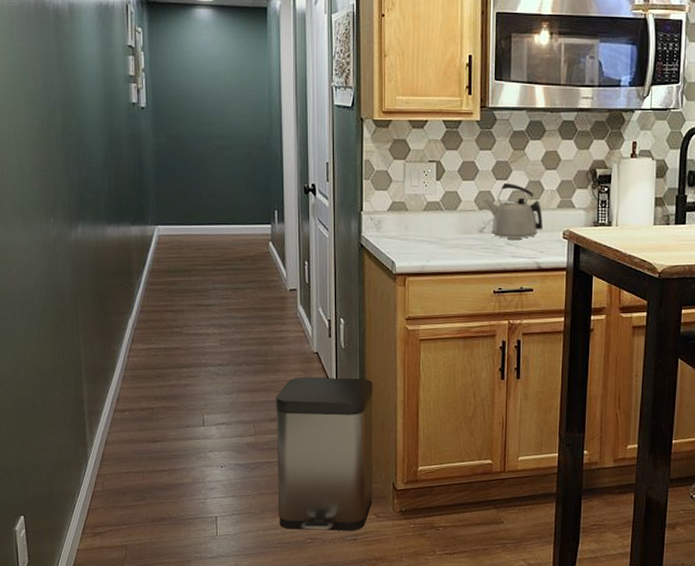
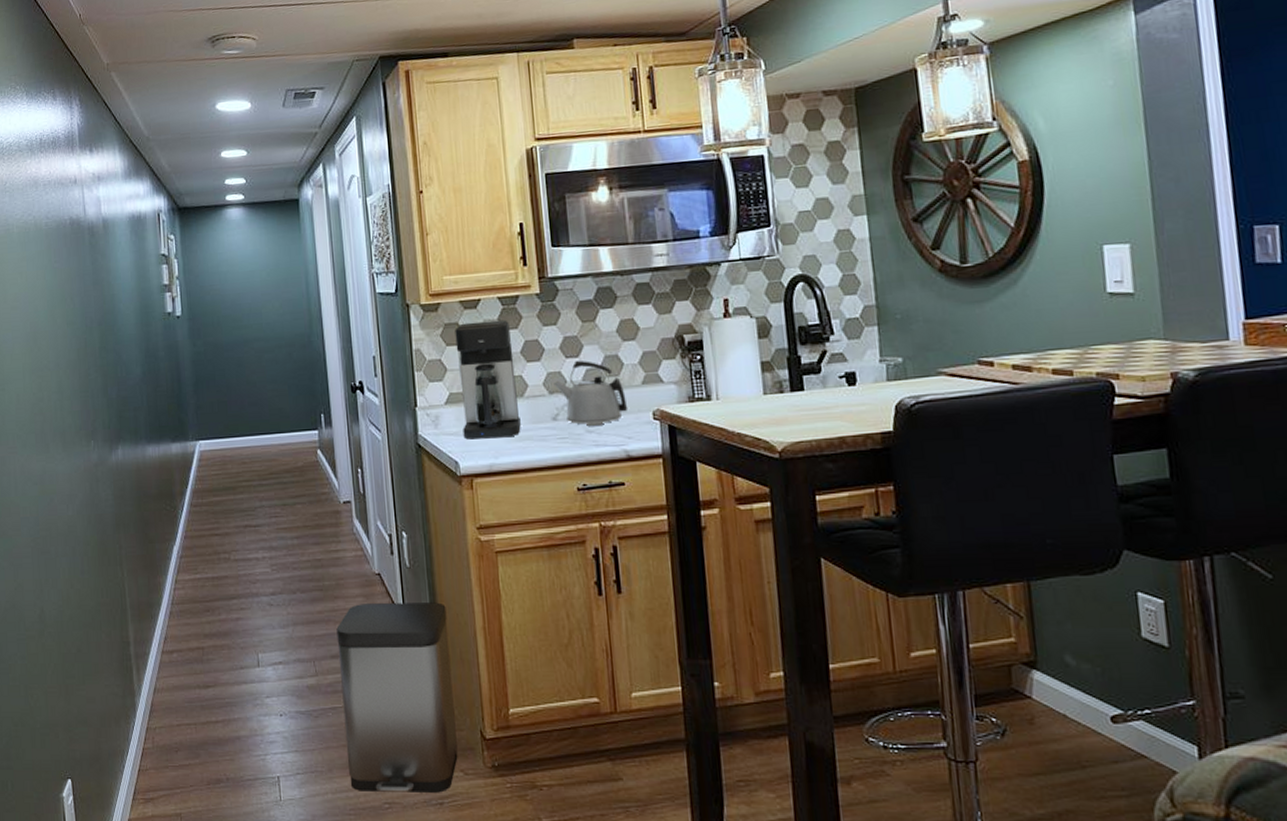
coffee maker: none [401,140,452,244] -> present [455,320,521,440]

